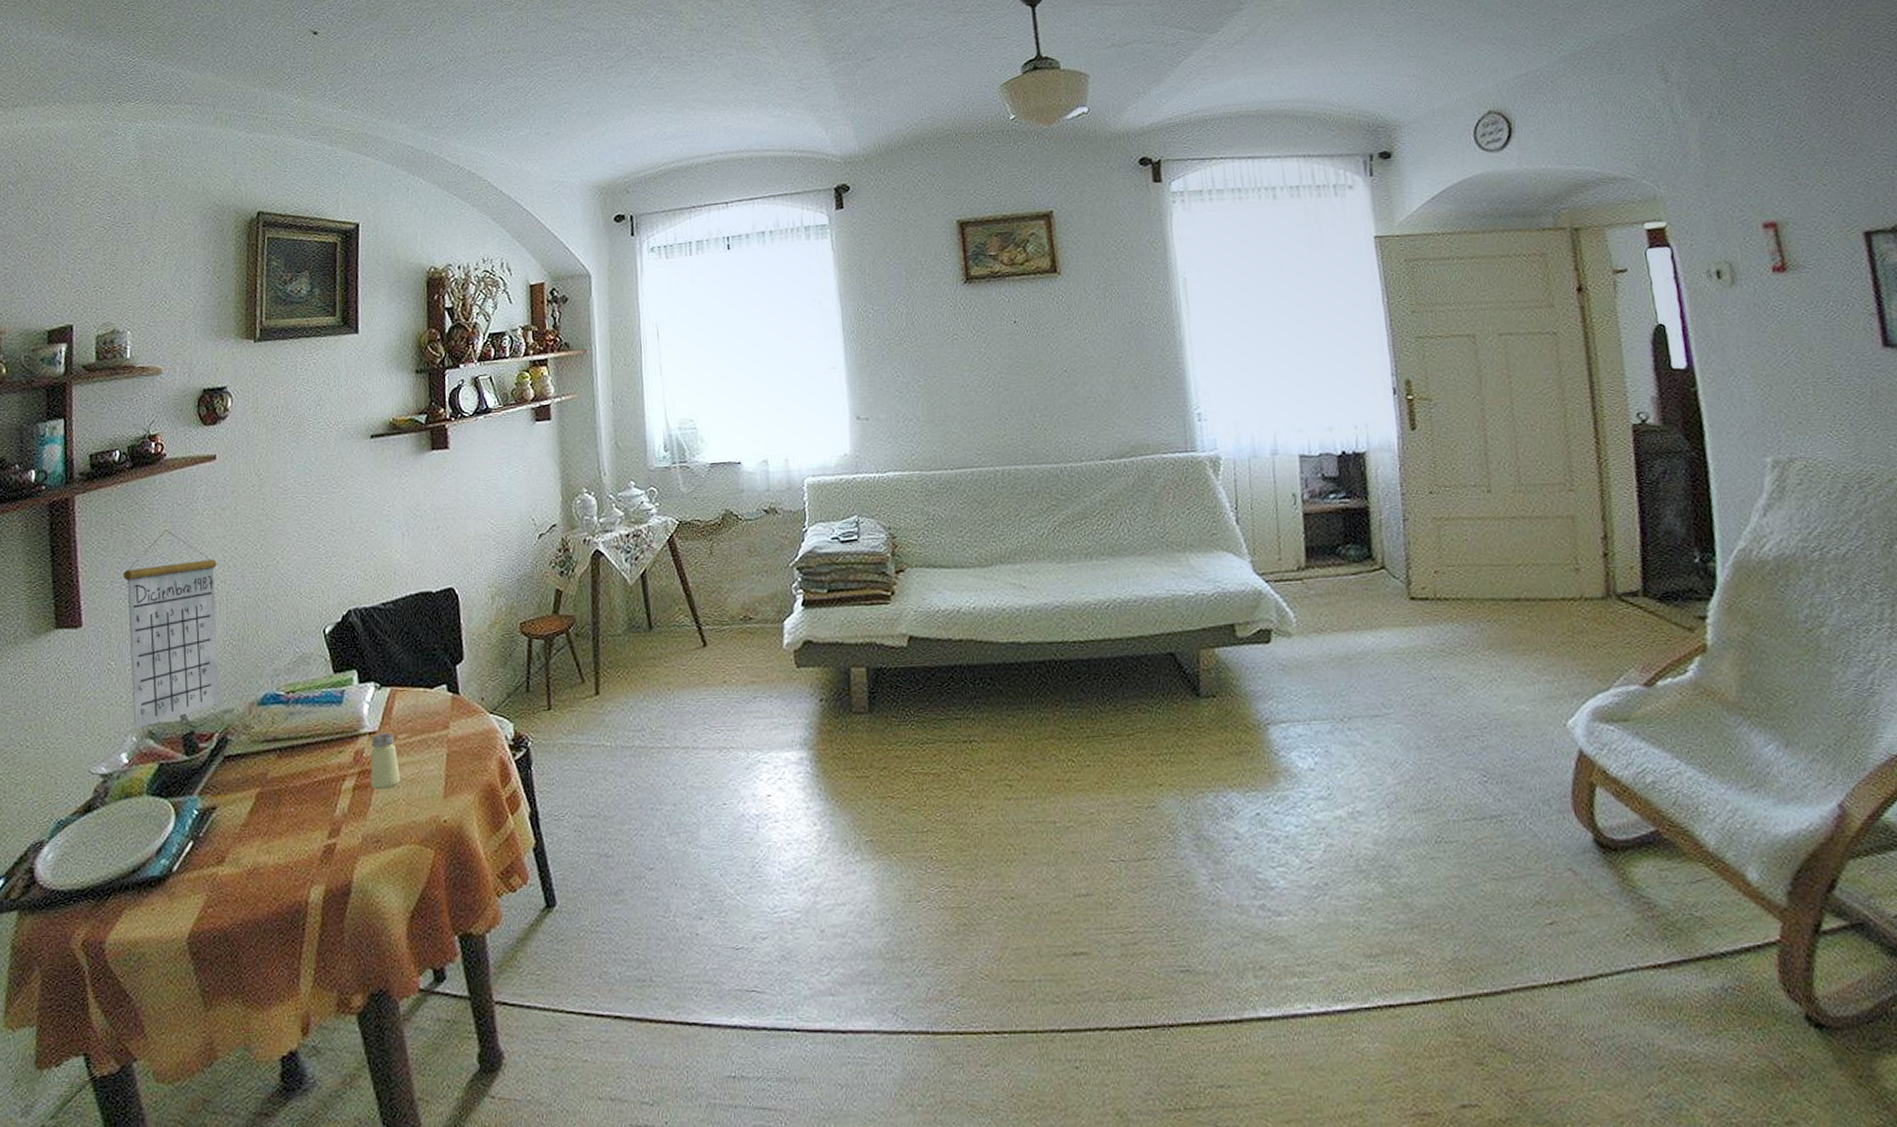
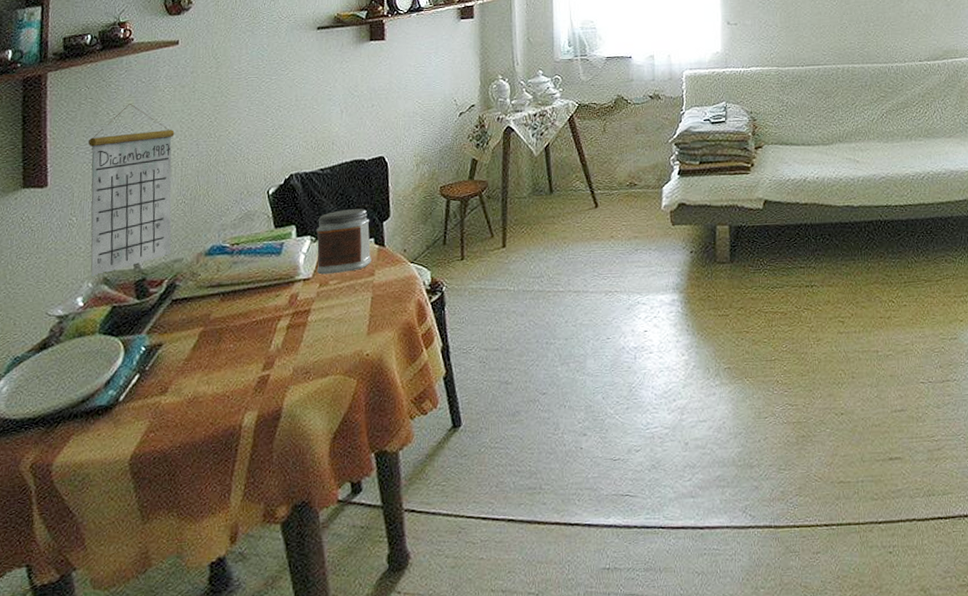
saltshaker: present [370,732,400,790] -> none [302,279,329,328]
jar: none [381,650,445,728] -> present [316,209,372,275]

